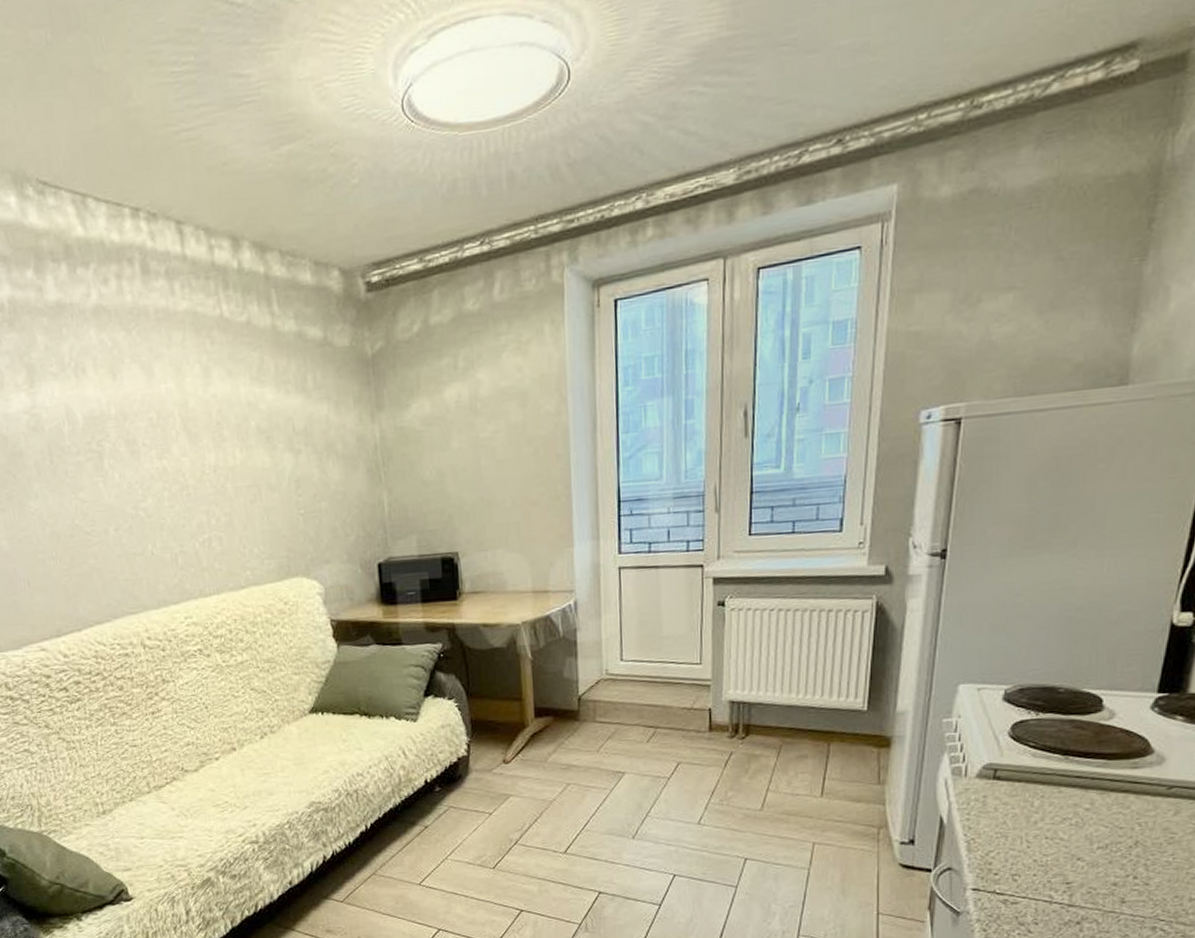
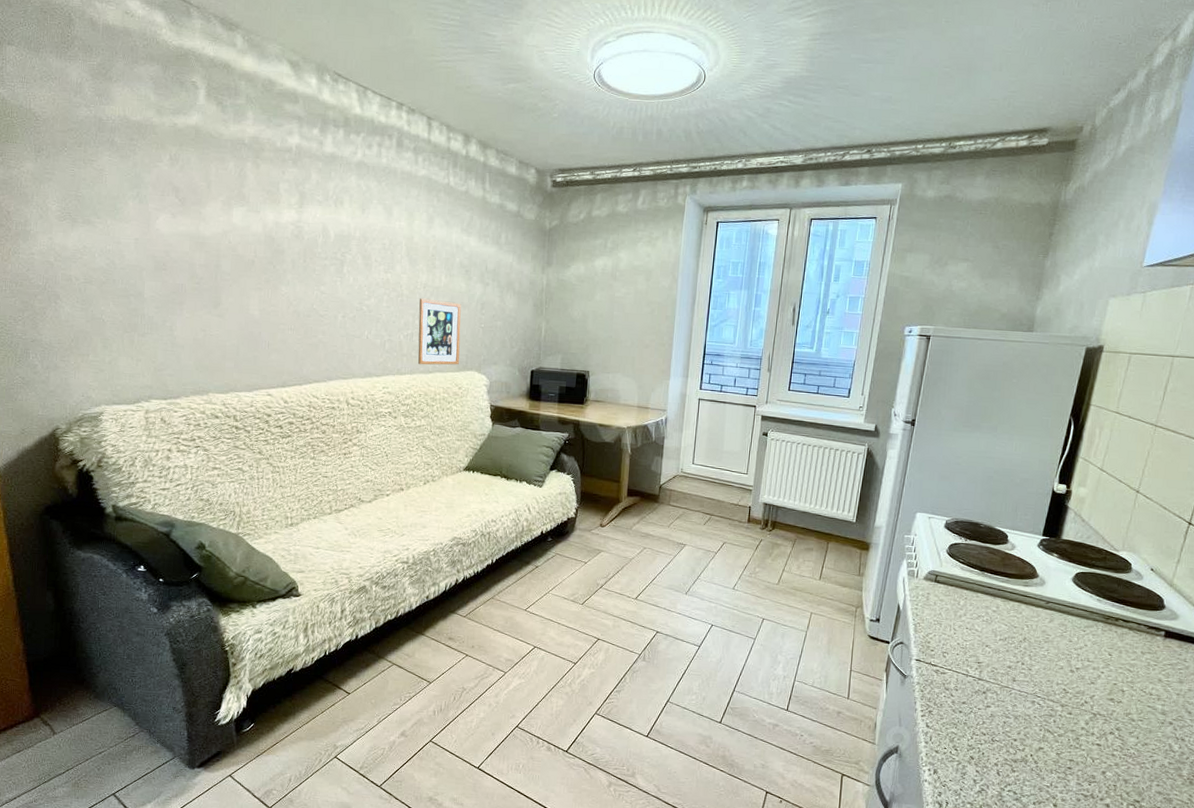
picture frame: none [212,485,279,580] -> present [418,298,461,365]

